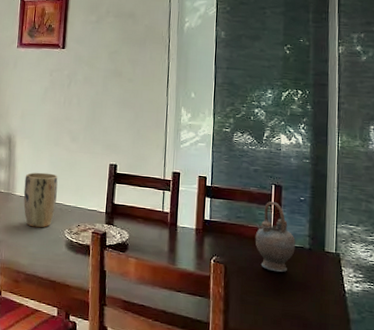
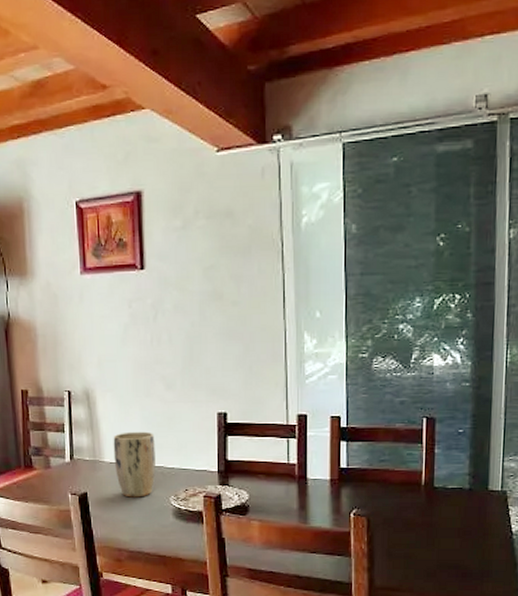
teapot: present [255,201,295,273] -> none [403,437,453,520]

